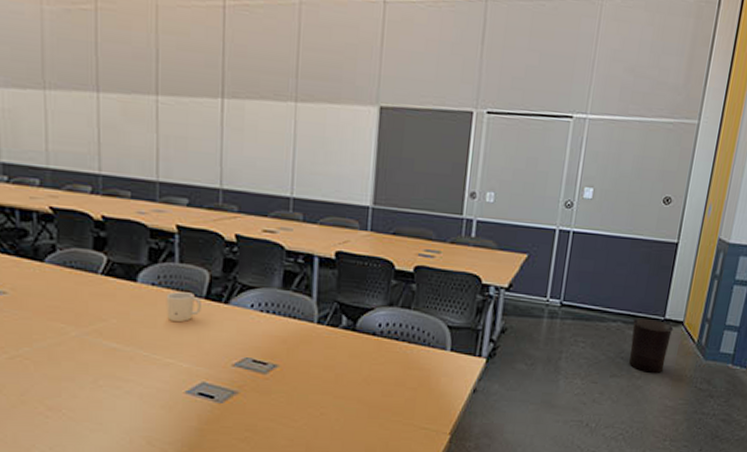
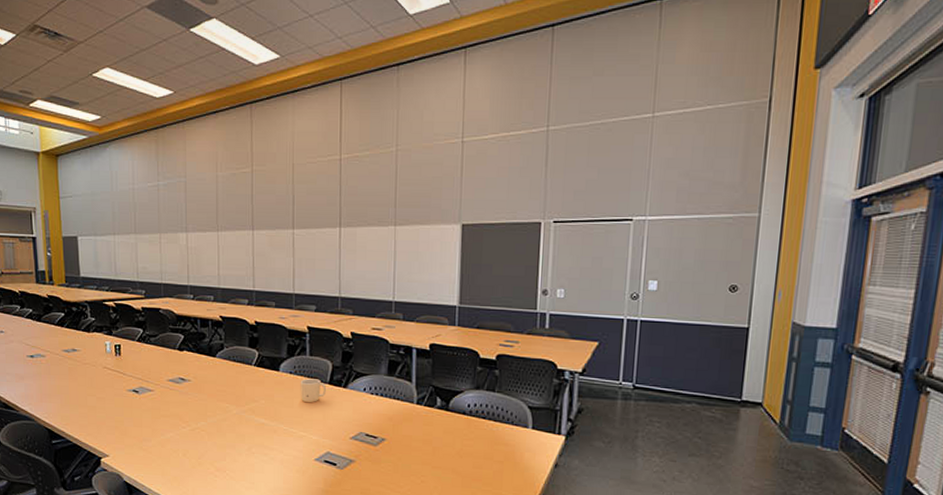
waste bin: present [629,318,674,373] -> none [707,399,752,453]

